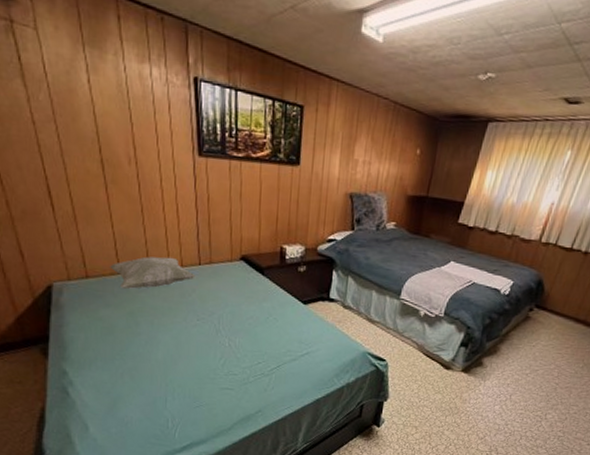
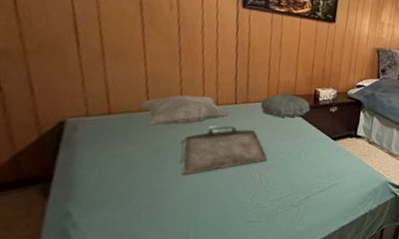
serving tray: none [154,288,236,340] -> present [182,125,268,175]
pillow: none [224,252,276,279] -> present [260,94,310,118]

